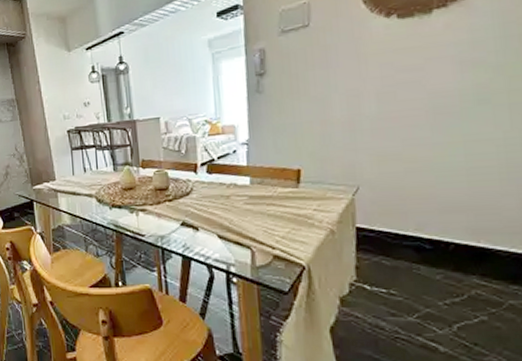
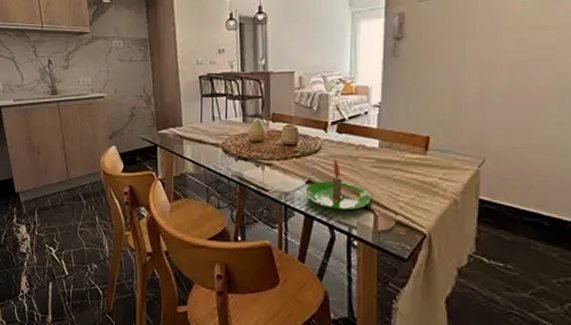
candle: none [179,199,246,248] -> present [304,159,371,210]

